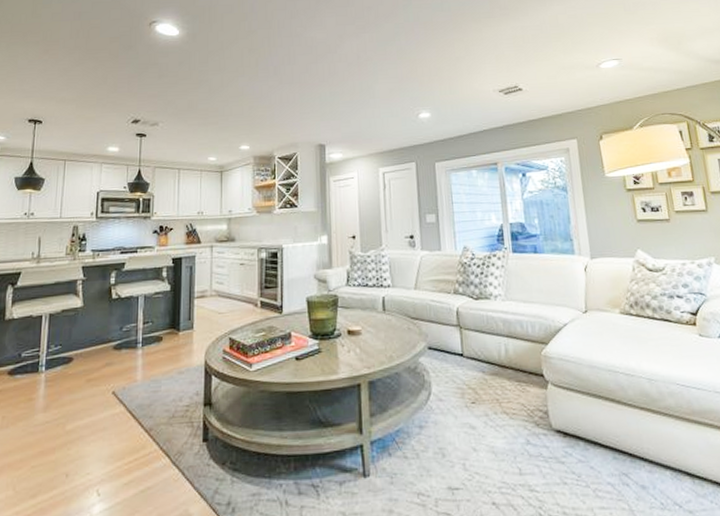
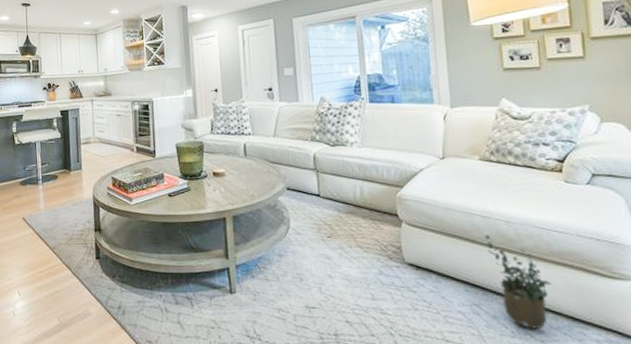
potted plant: none [628,394,696,500] -> present [484,235,552,330]

